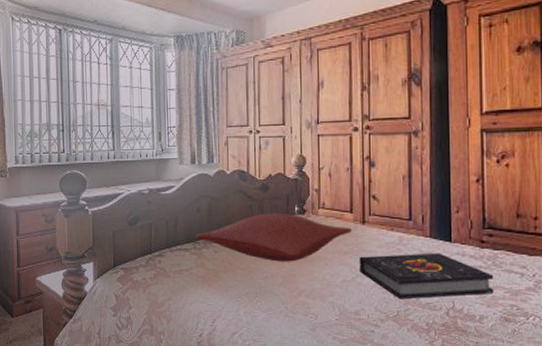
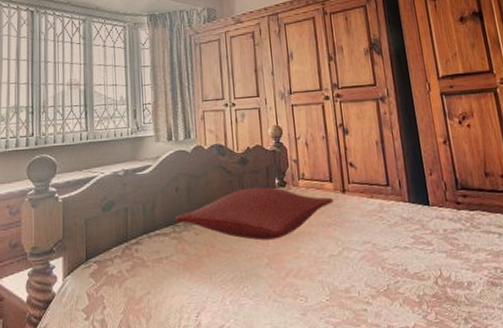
book: present [359,253,494,299] -> none [343,218,477,271]

